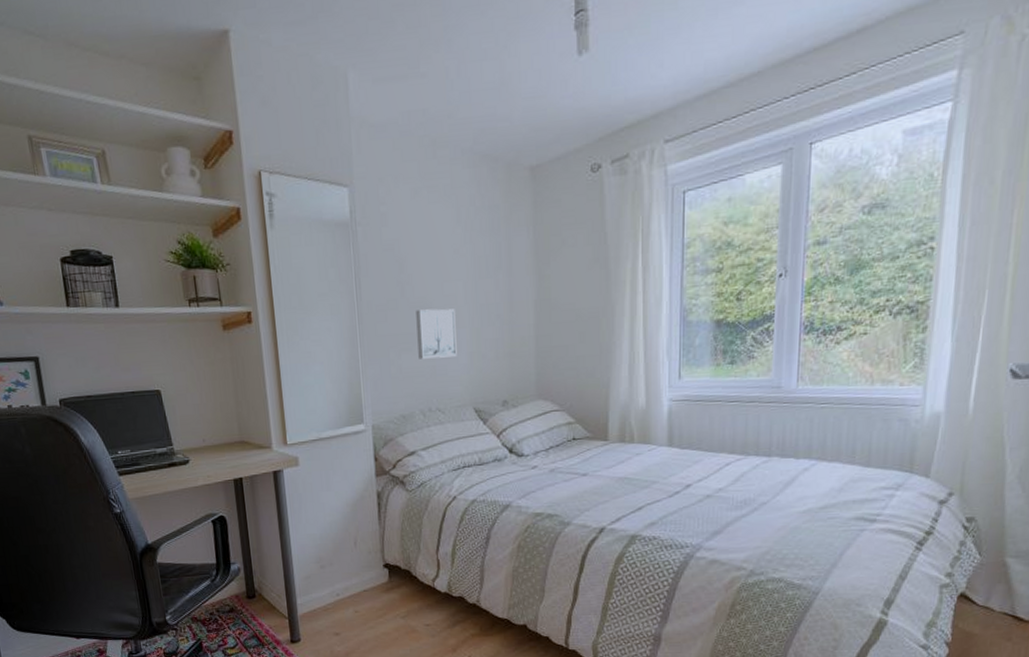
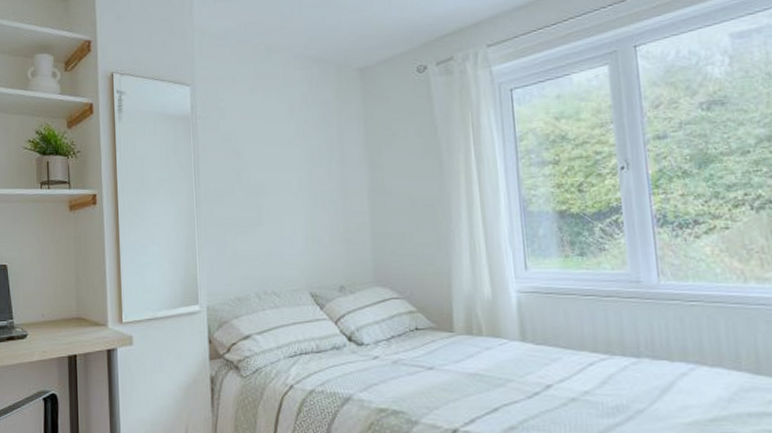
wall art: present [416,309,457,359] -> none [251,194,292,242]

